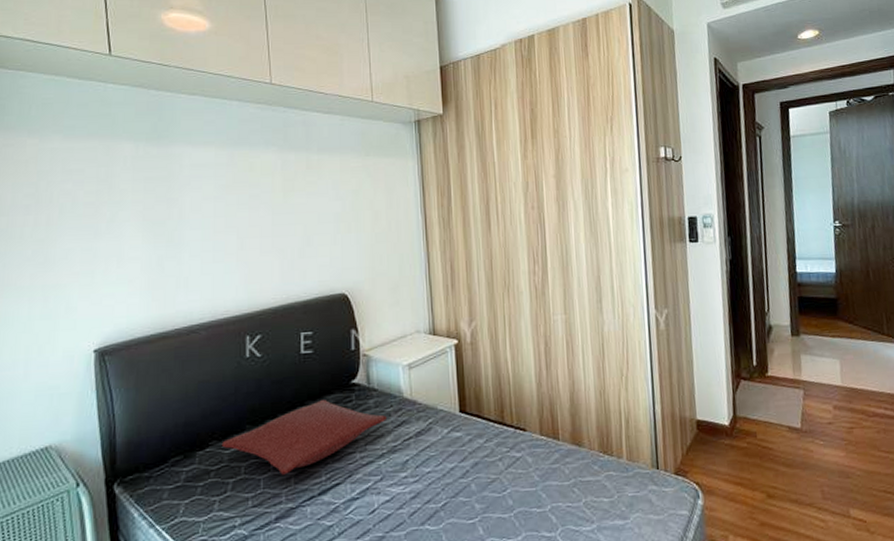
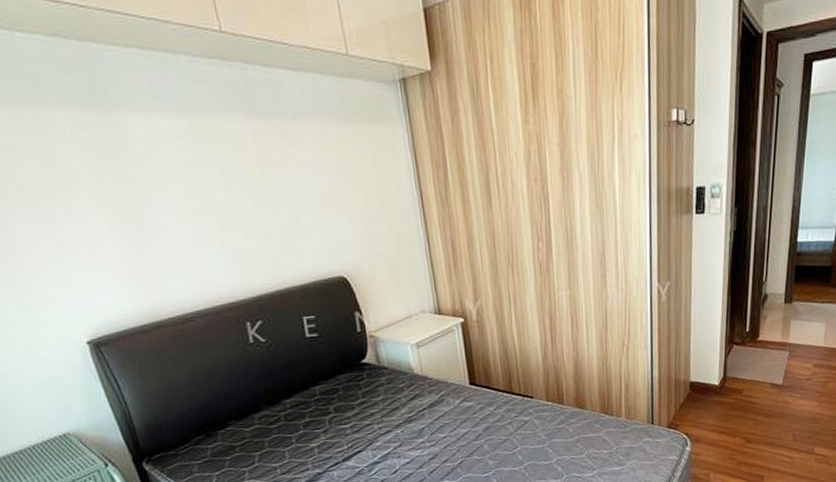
pillow: present [221,400,387,475] -> none [240,379,400,447]

